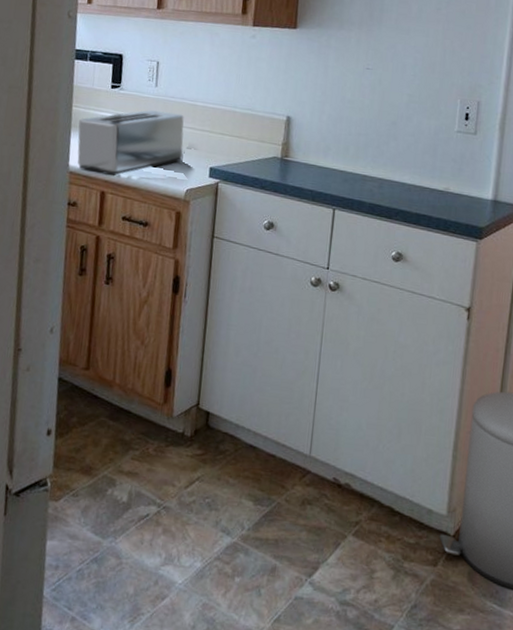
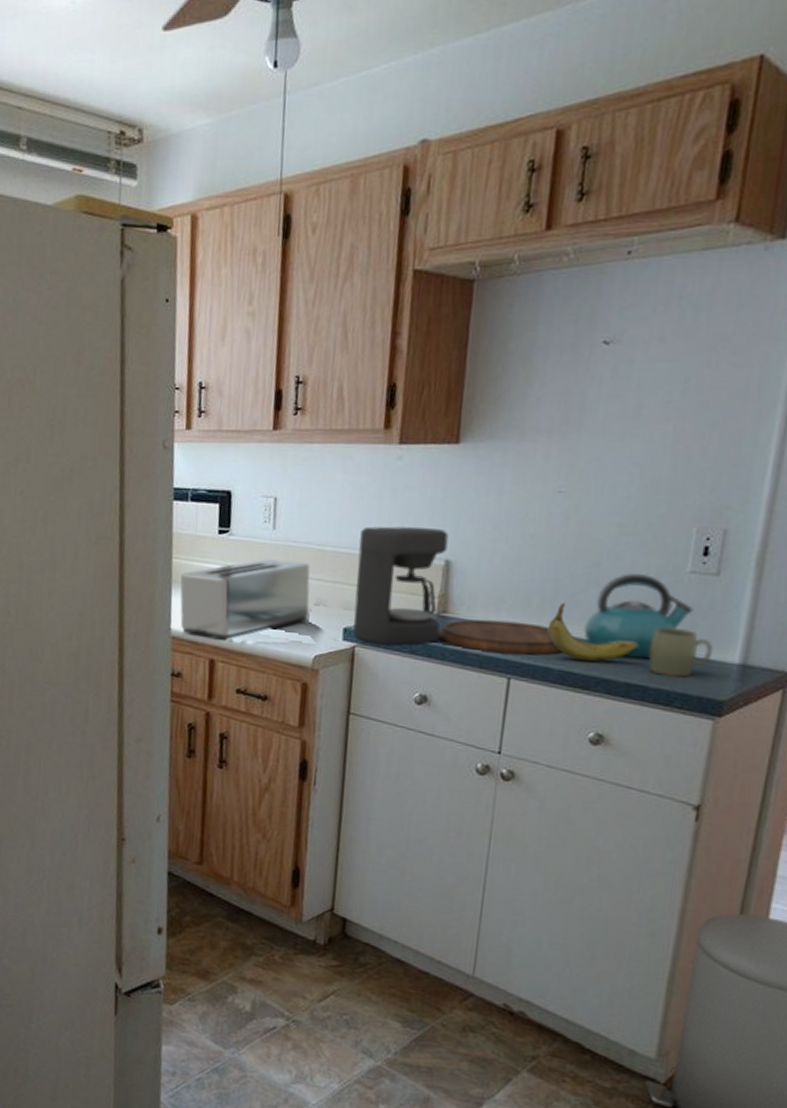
coffee maker: none [217,88,289,183] -> present [353,526,449,647]
cutting board: none [281,162,372,192] -> present [437,619,562,656]
fruit: none [361,152,424,197] -> present [547,603,637,662]
kettle: none [386,131,460,196] -> present [583,573,694,660]
mug: none [431,172,475,210] -> present [647,627,714,678]

